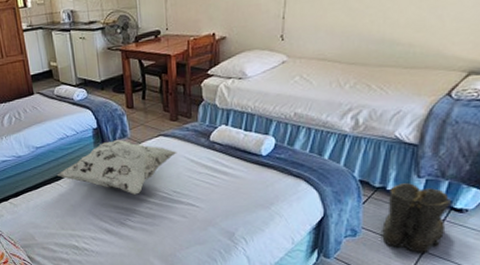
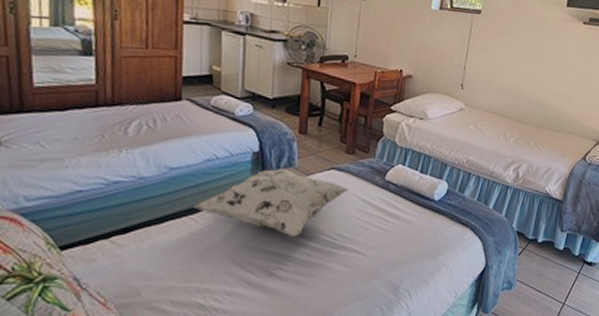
boots: present [380,183,451,253] -> none [531,236,584,306]

